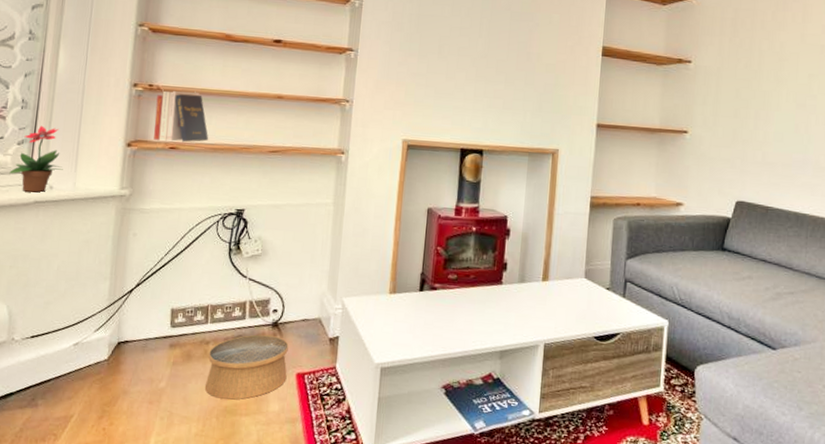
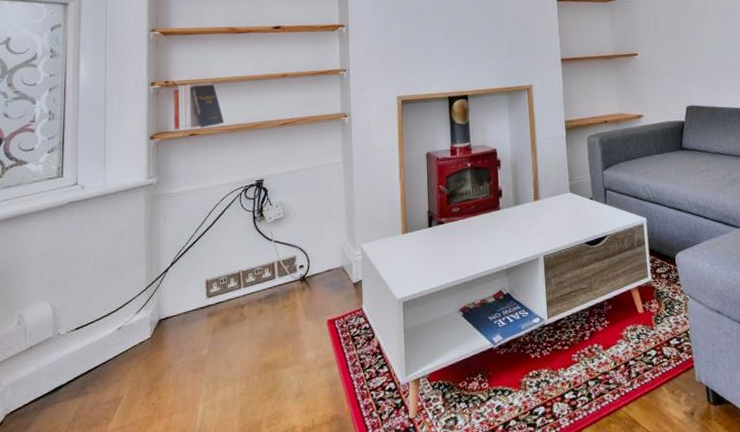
potted flower: present [9,125,63,193] -> none [42,132,93,195]
woven basket: present [204,334,289,400] -> none [244,289,319,356]

